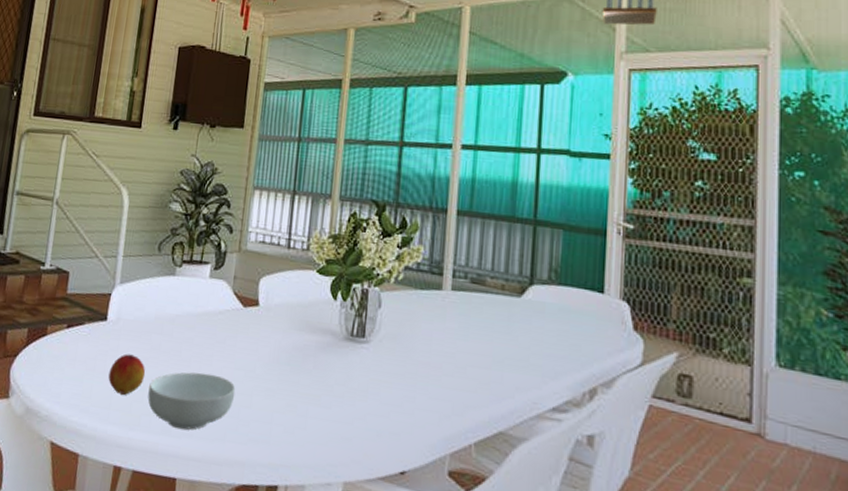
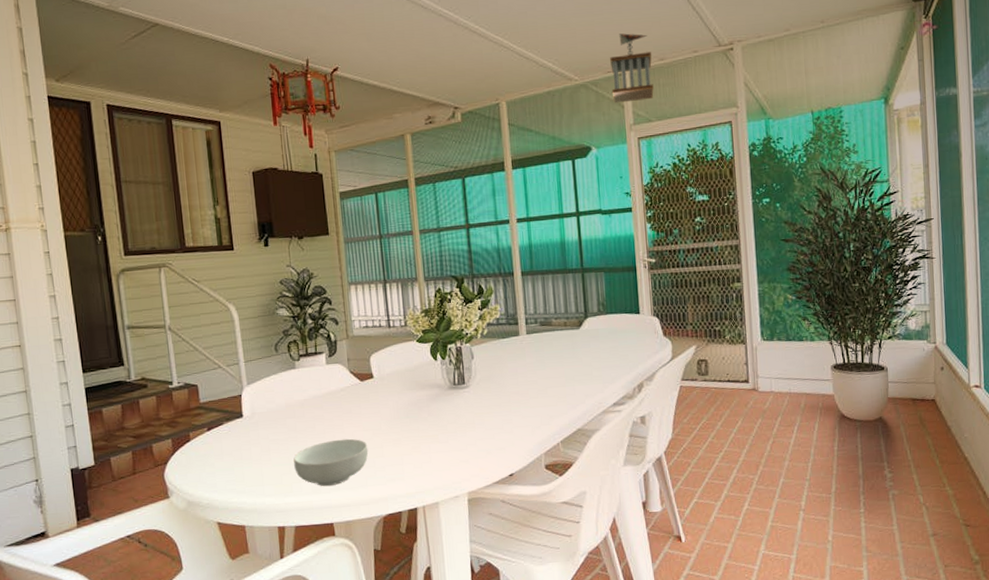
peach: present [108,354,146,395] -> none [255,439,288,472]

